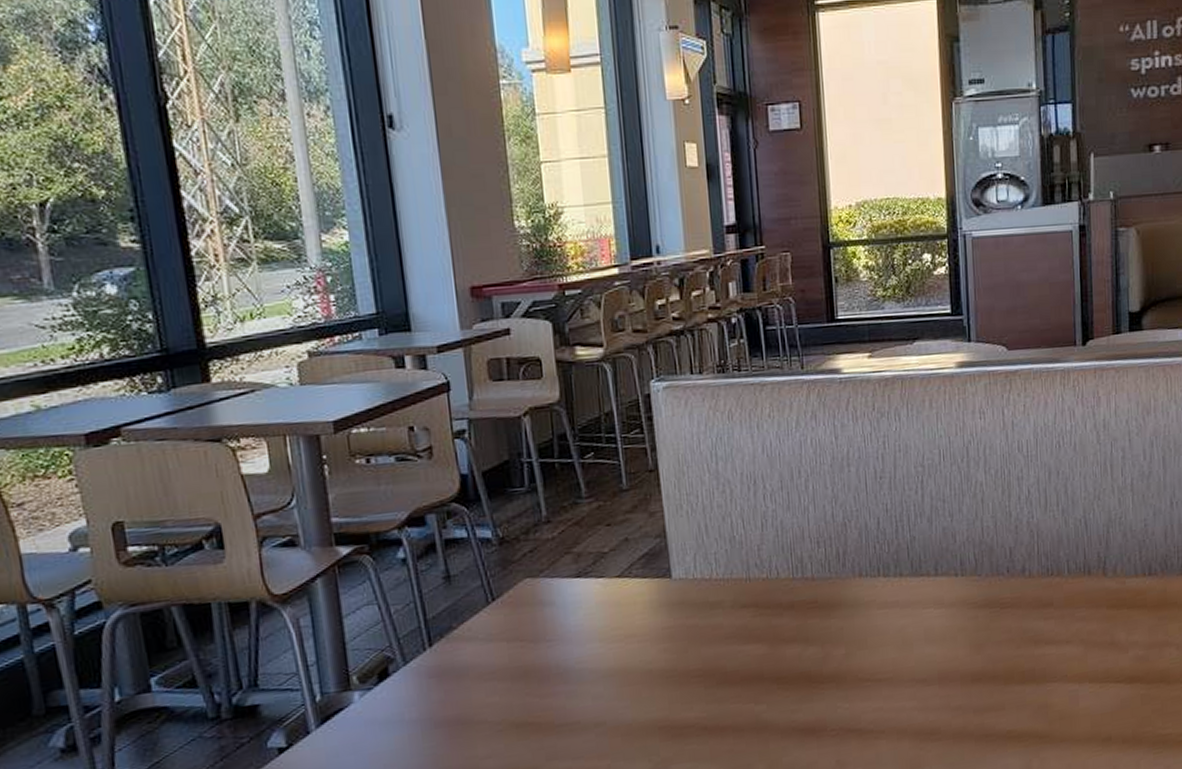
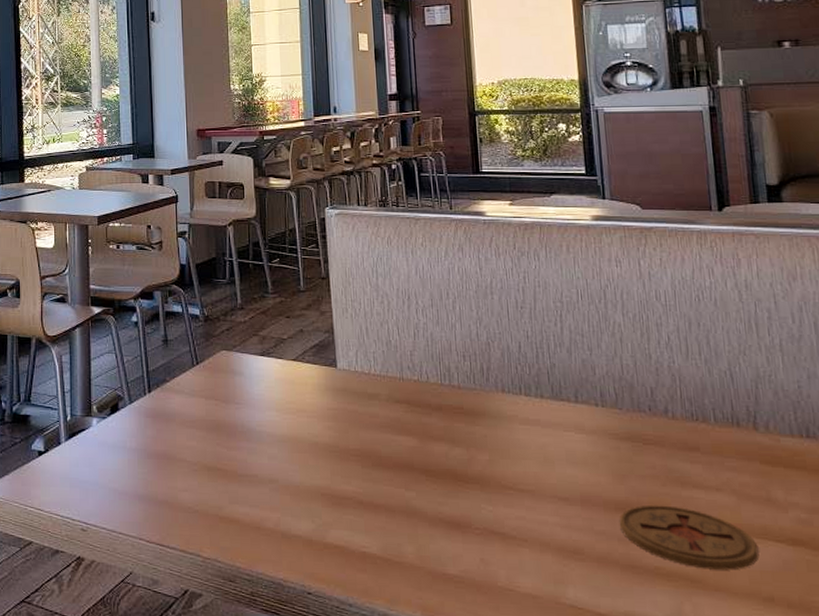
coaster: none [974,666,1101,724] -> present [619,504,759,570]

